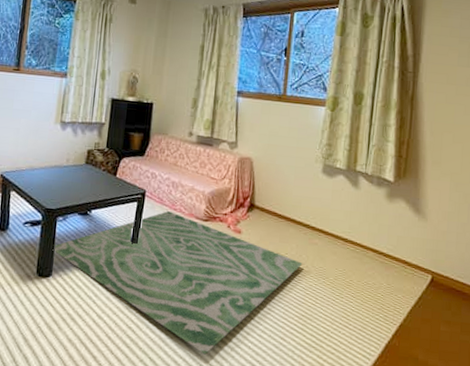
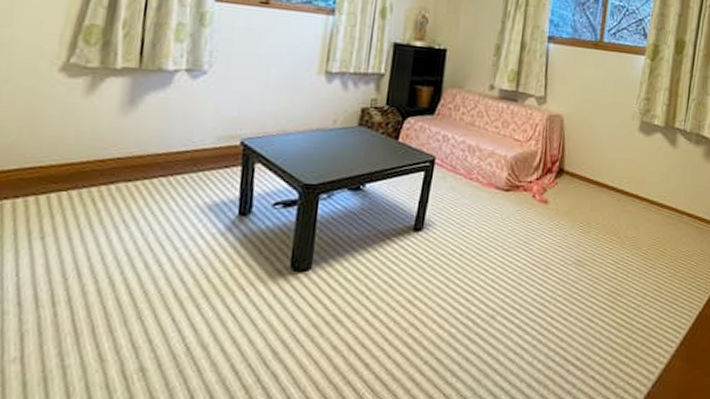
rug: present [52,211,303,355] -> none [312,181,615,347]

